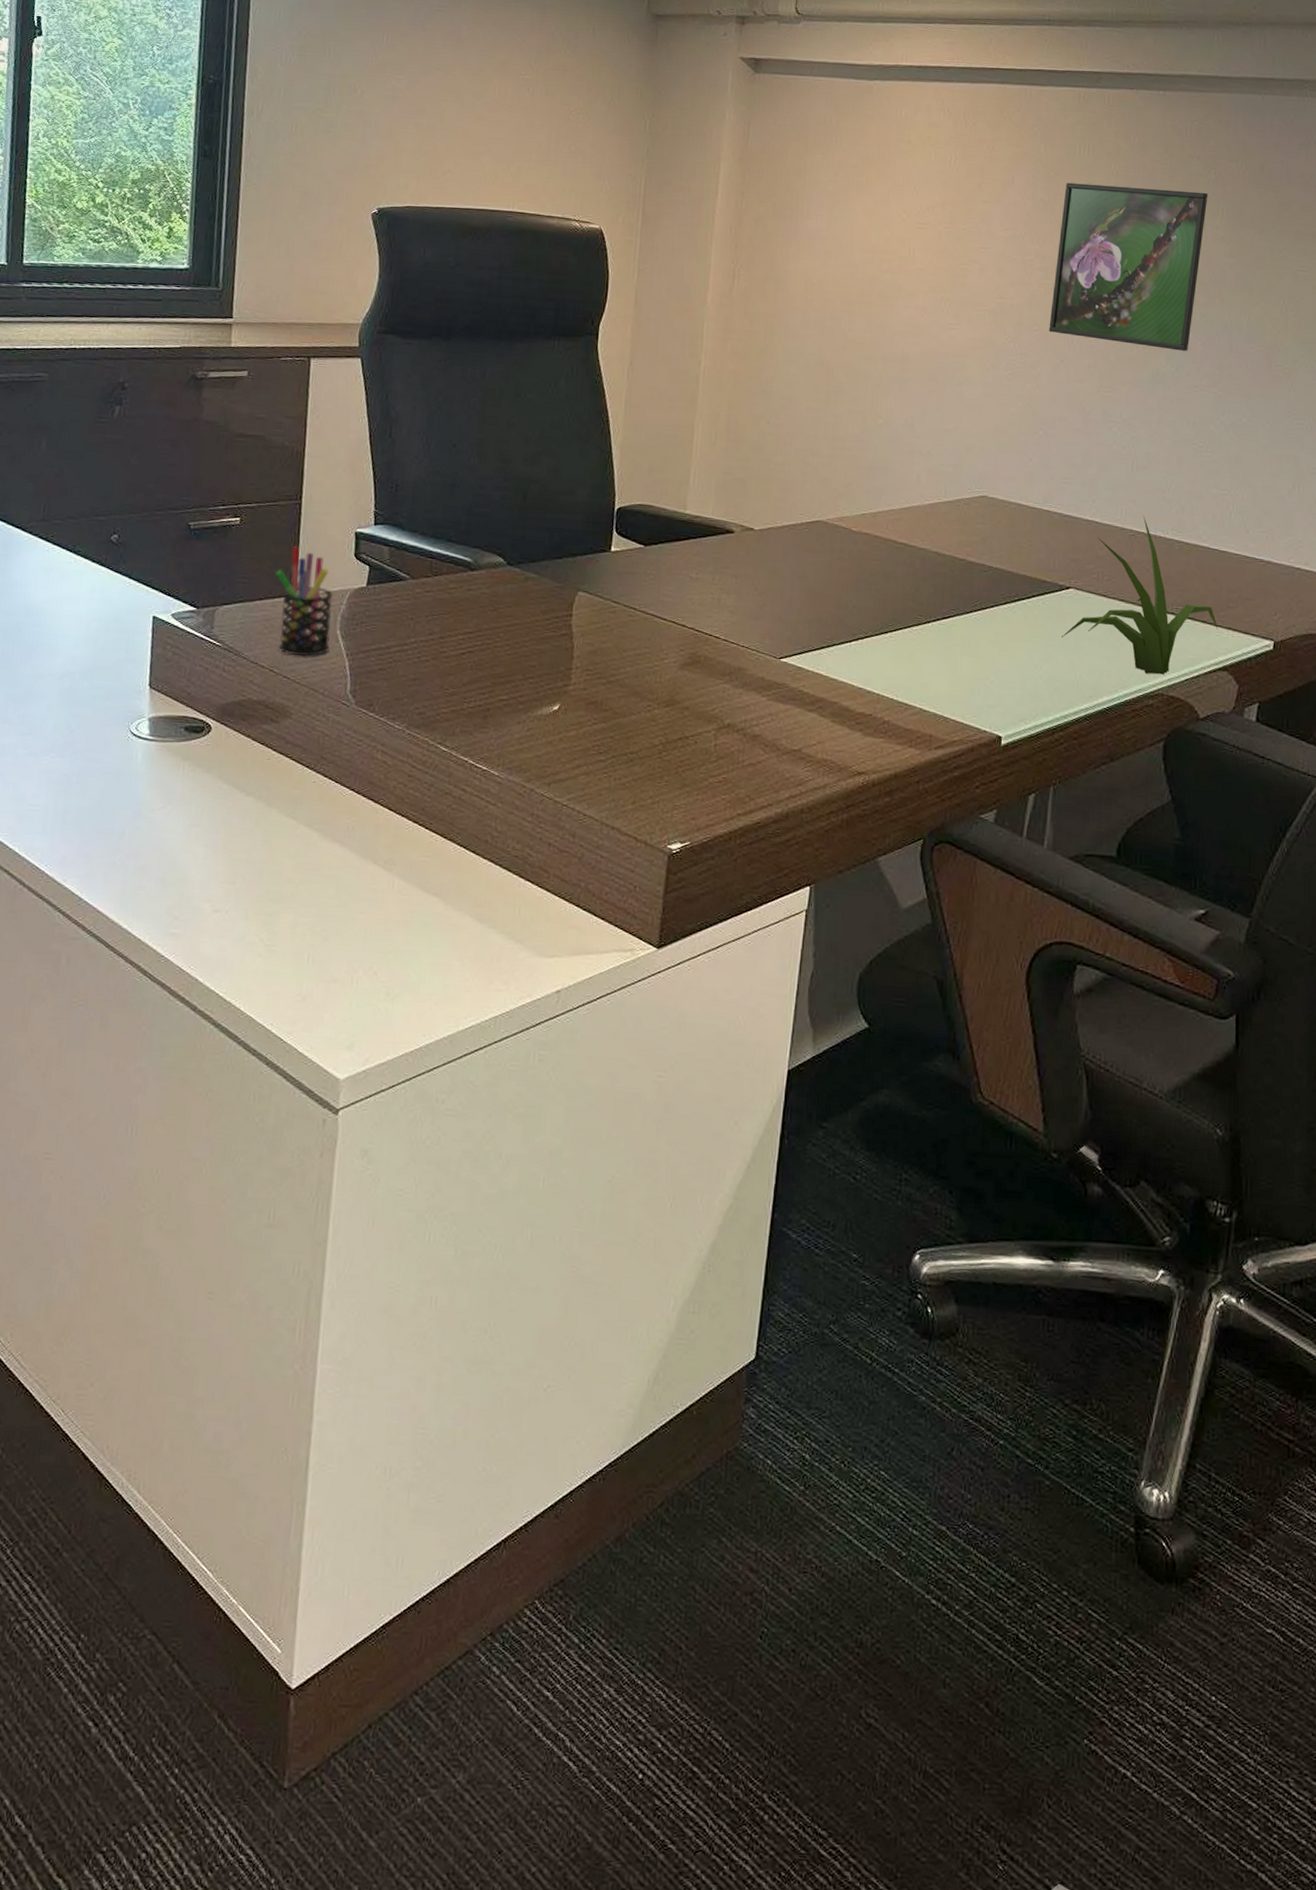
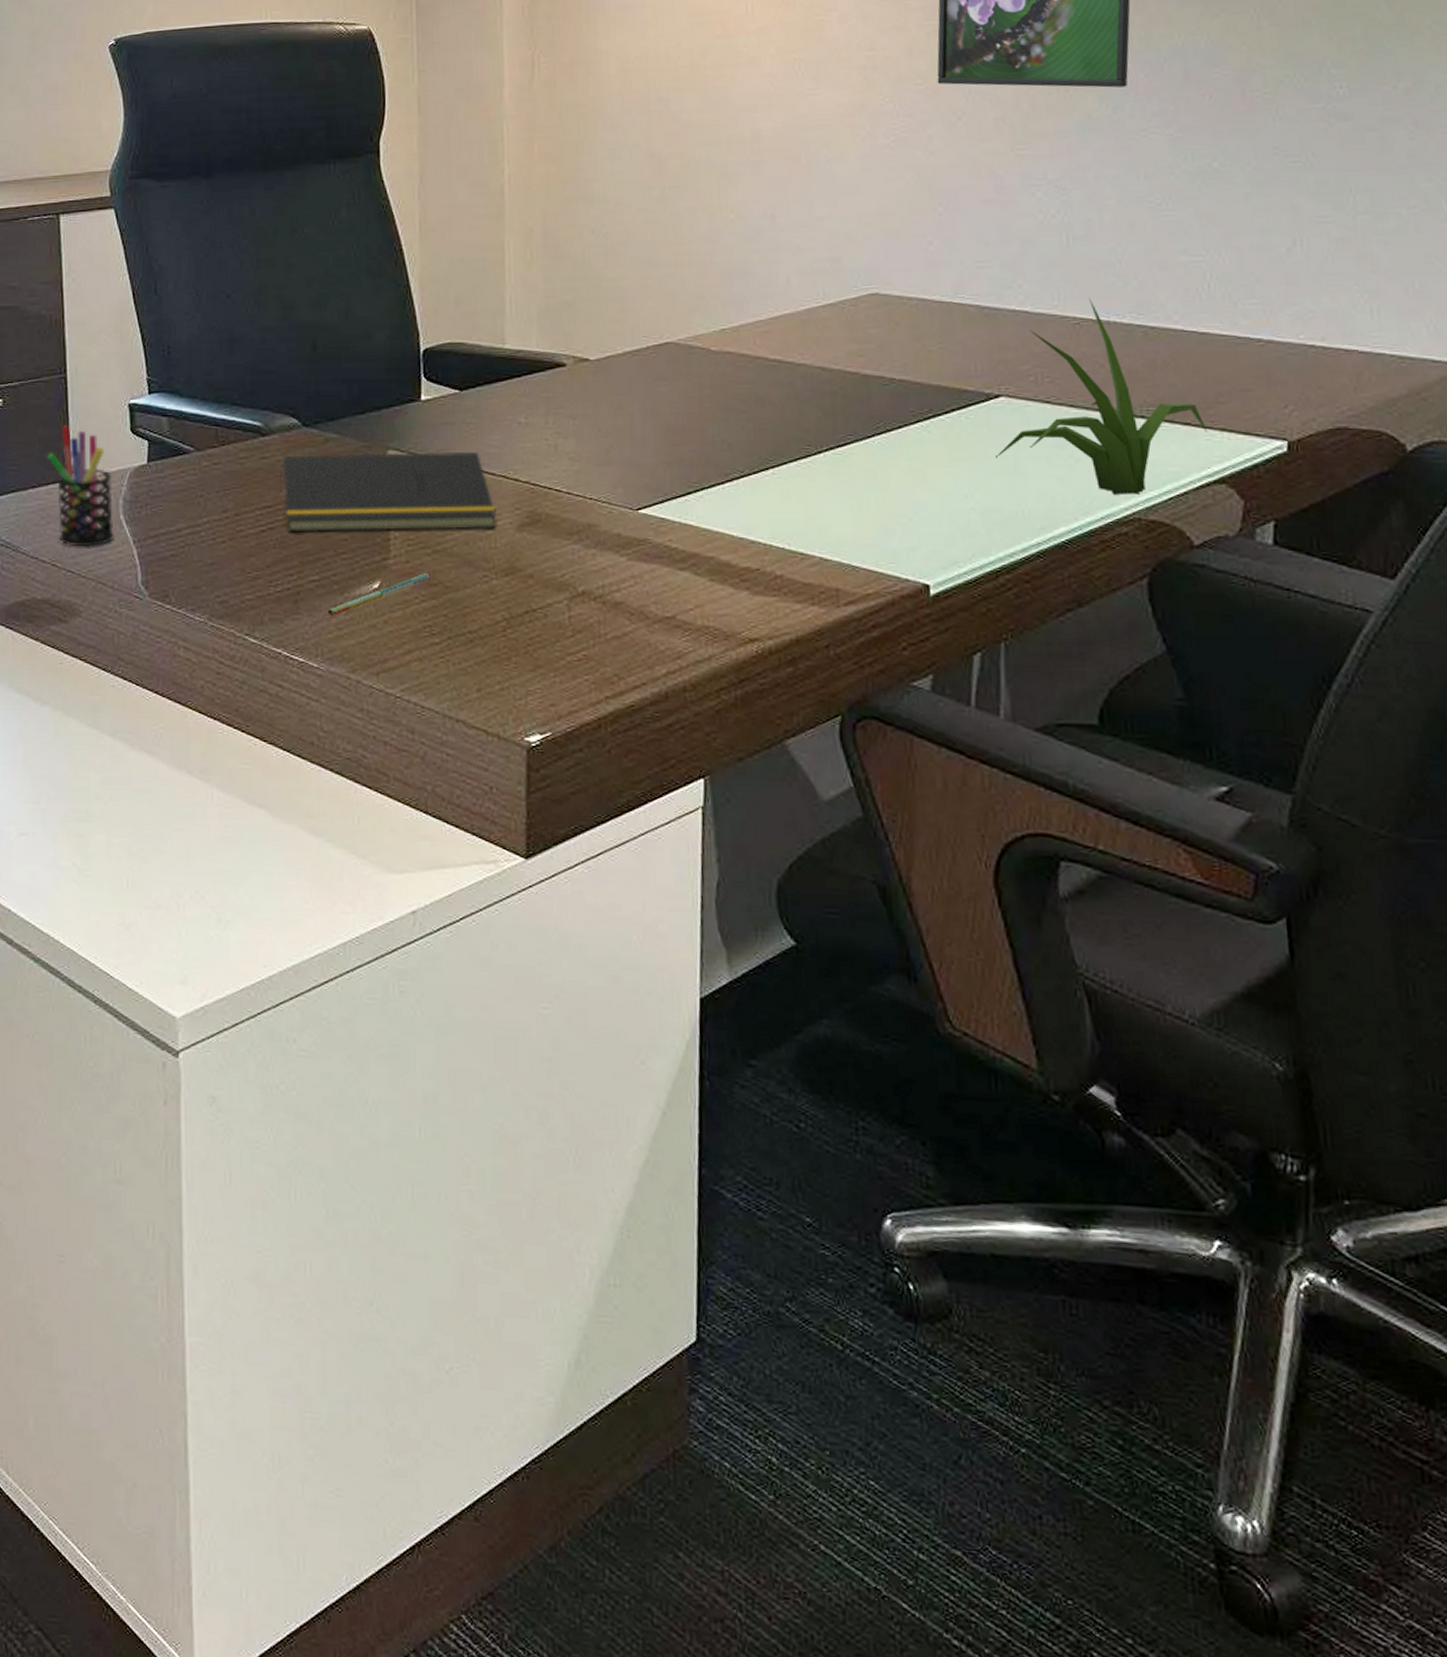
notepad: none [480,590,664,666] -> present [279,451,496,533]
pen: none [511,700,603,733] -> present [327,573,430,617]

